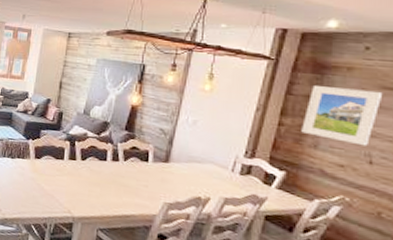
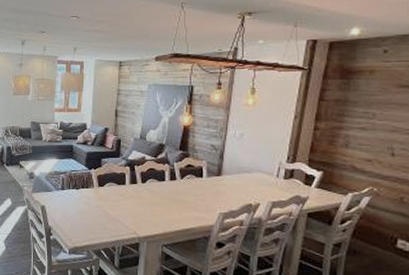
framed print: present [301,86,383,146] -> none [334,90,400,141]

